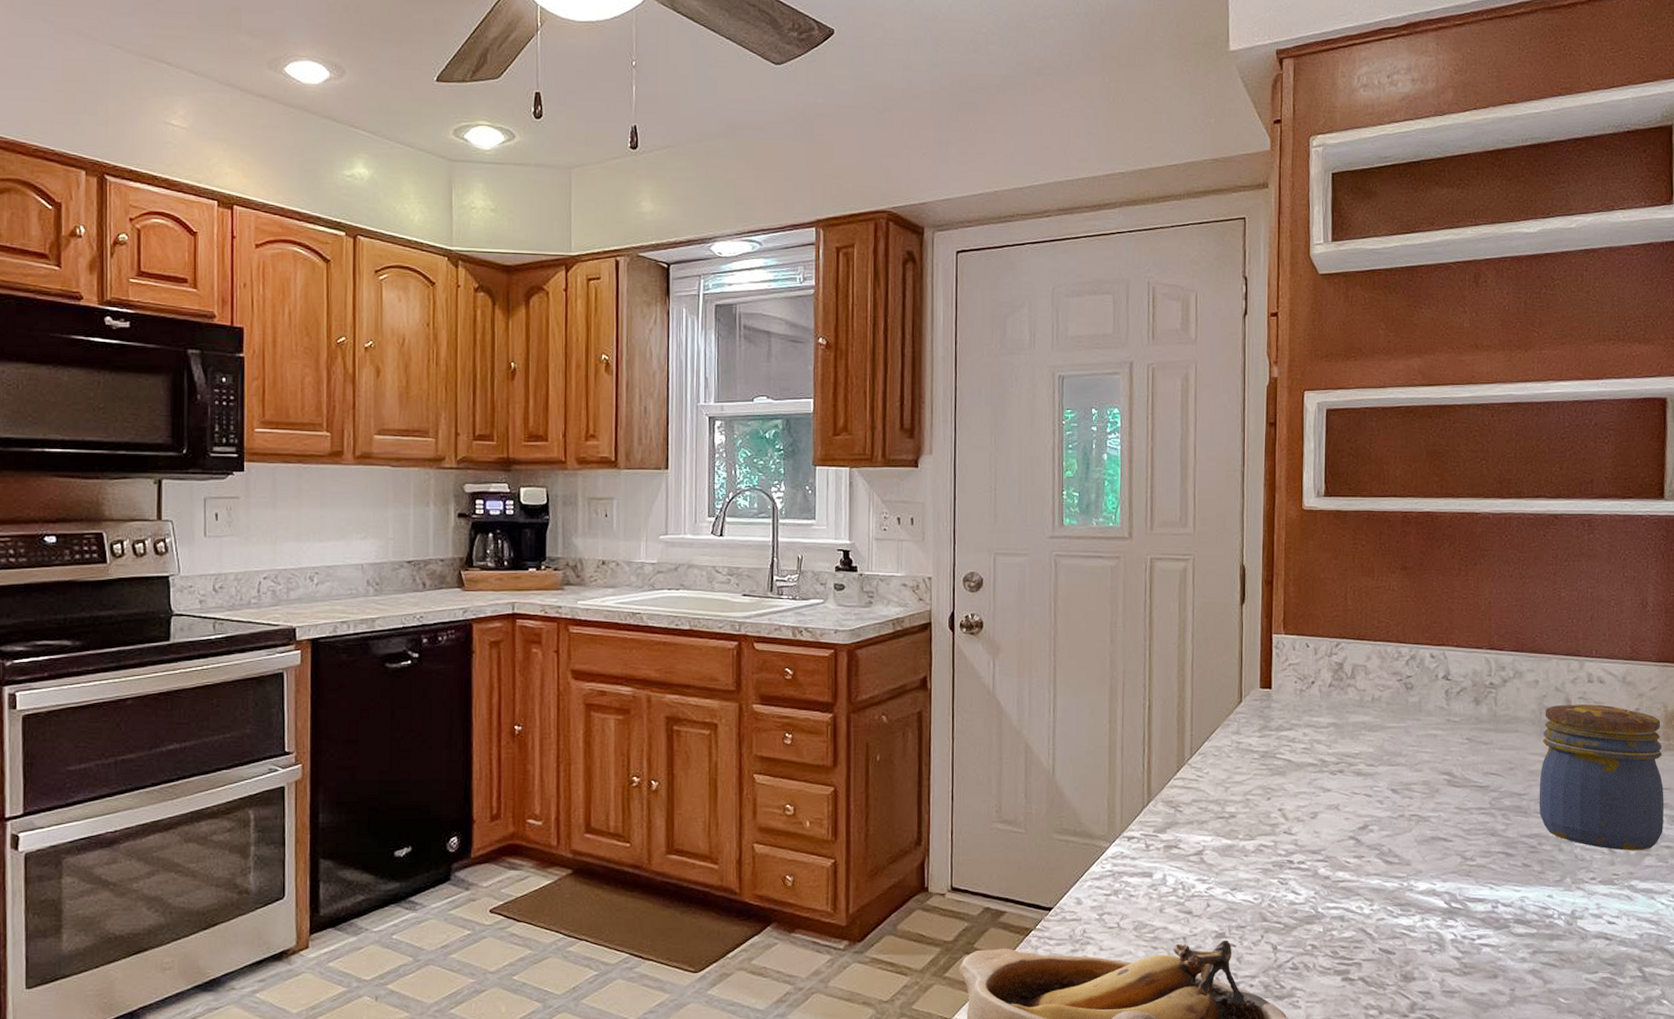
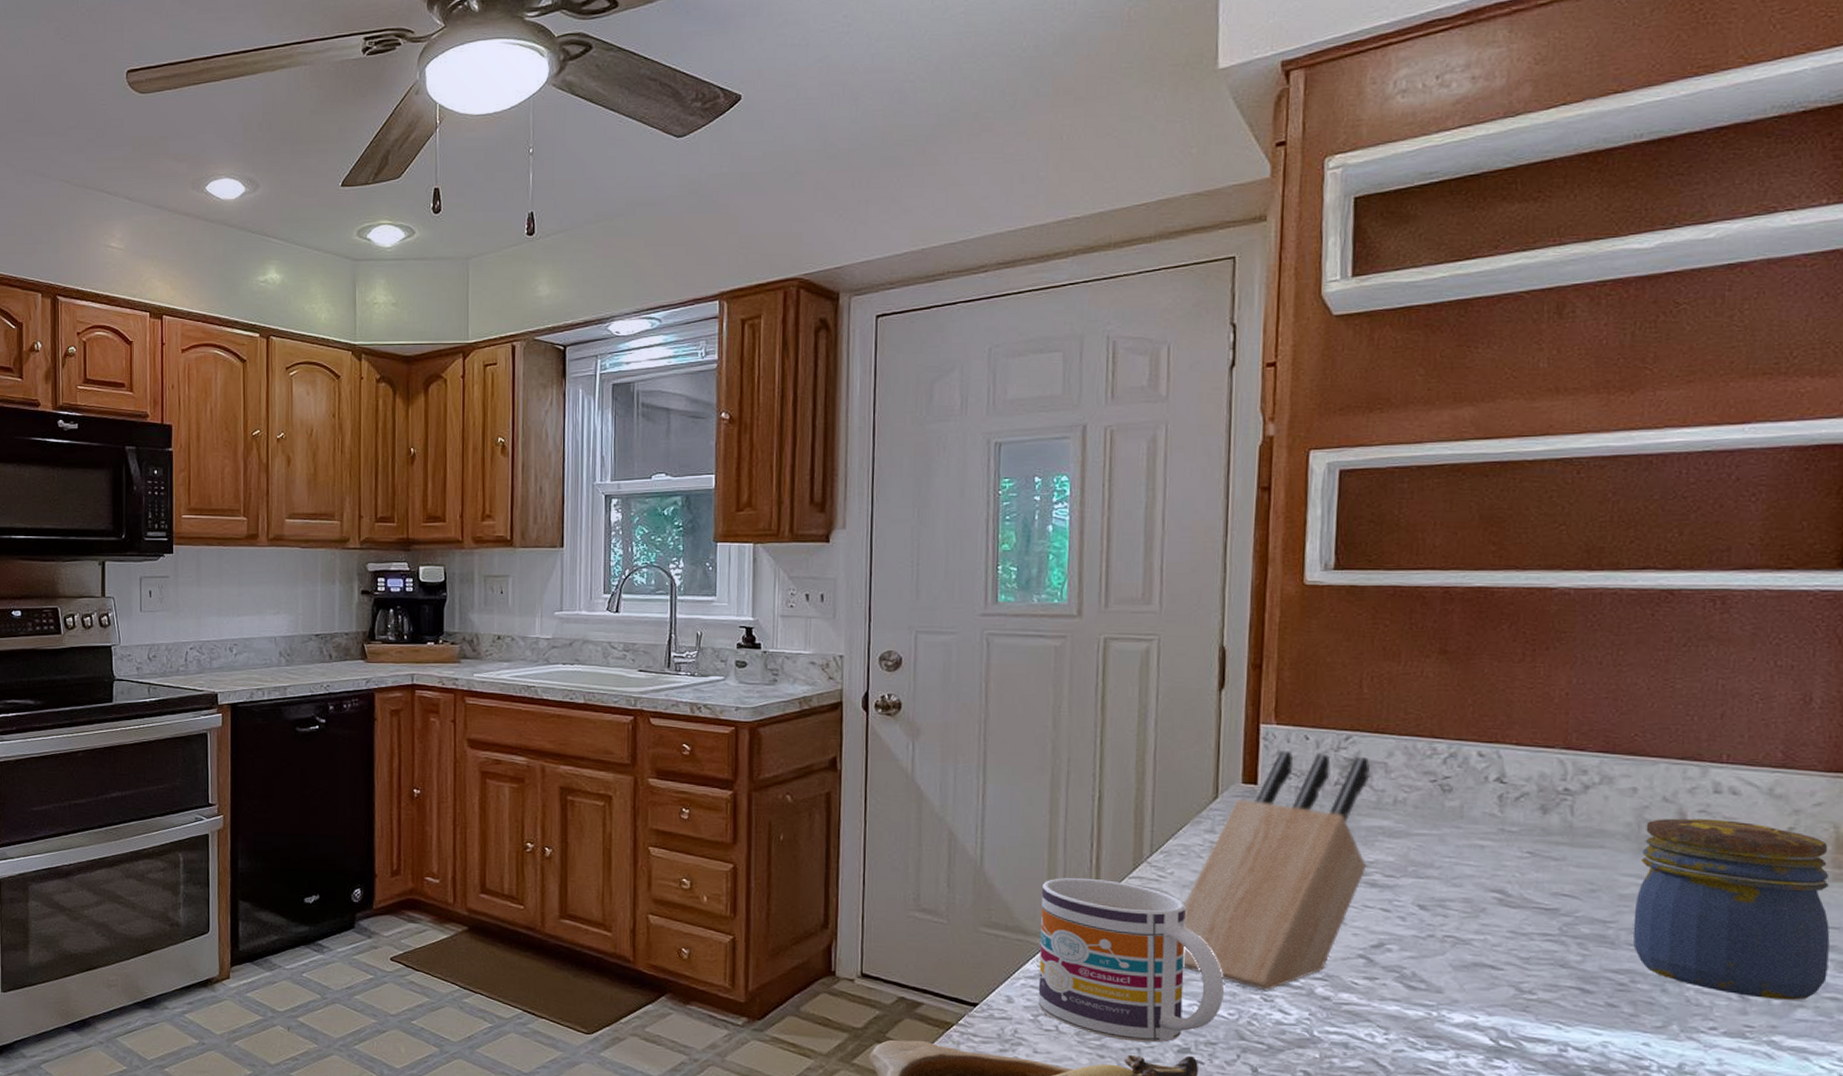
mug: none [1102,781,1250,932] -> present [1038,877,1224,1043]
knife block: none [1217,658,1354,875] -> present [1183,751,1370,991]

